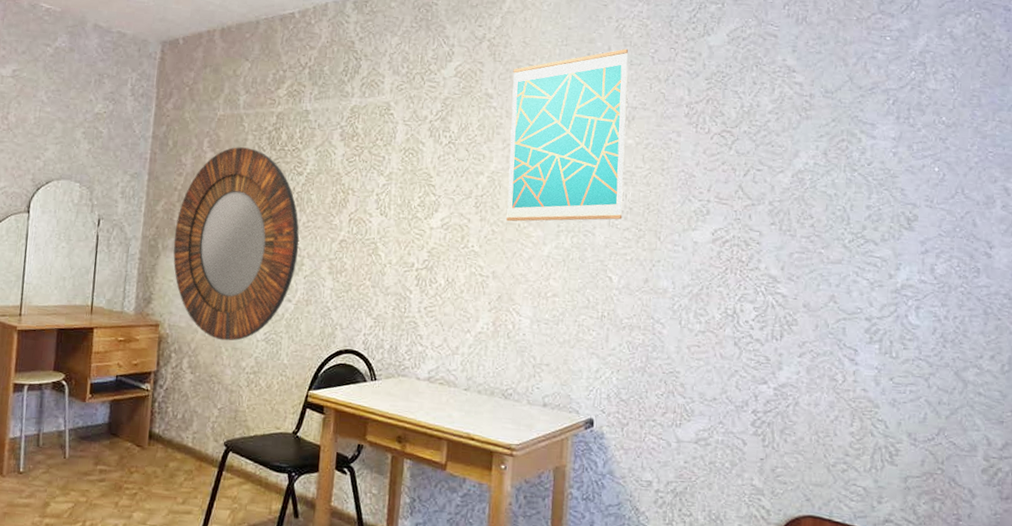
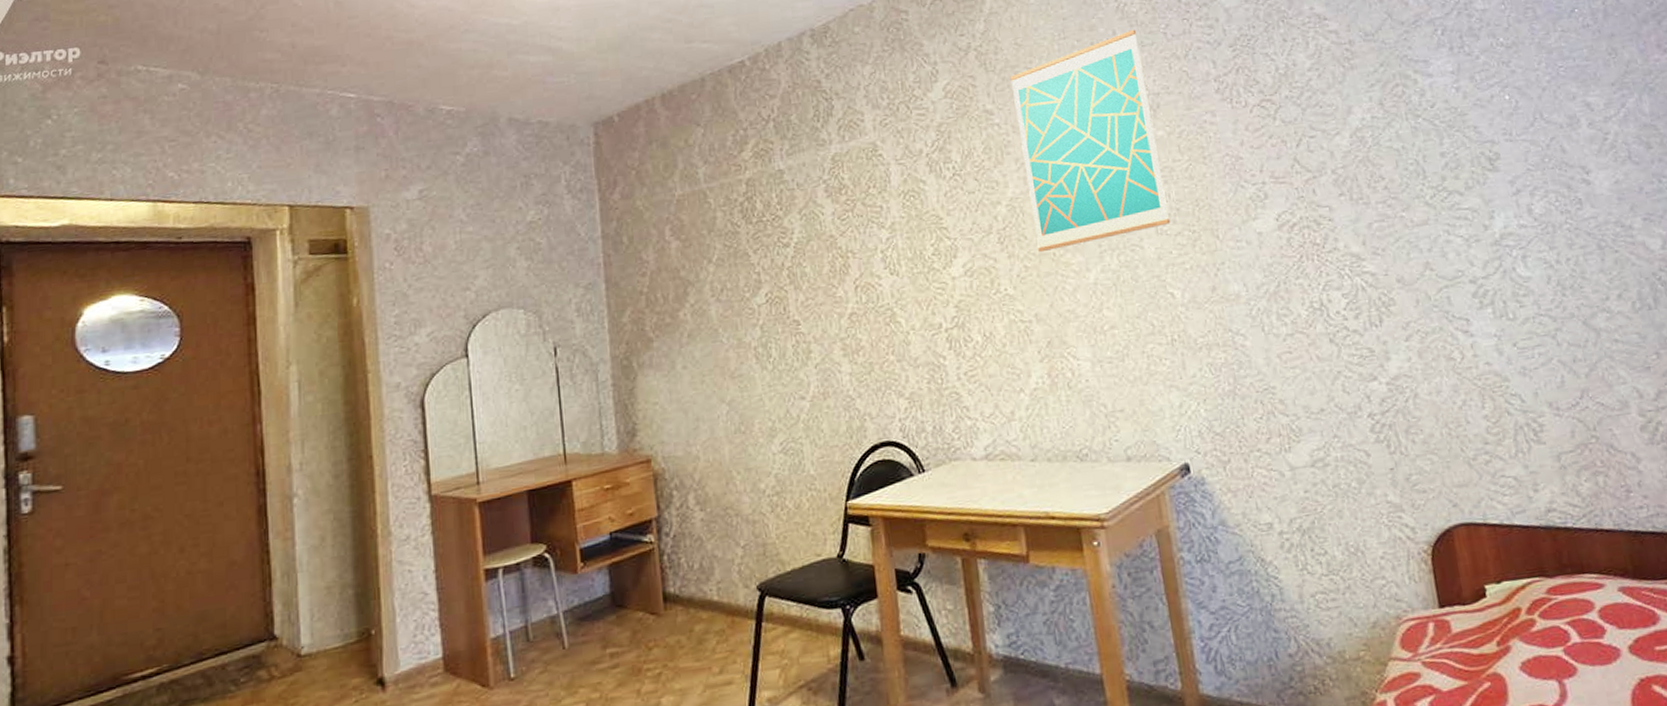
home mirror: present [173,147,299,341] -> none [649,227,803,463]

